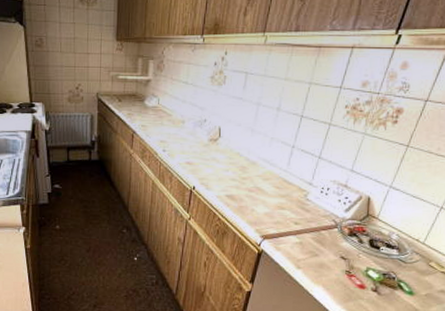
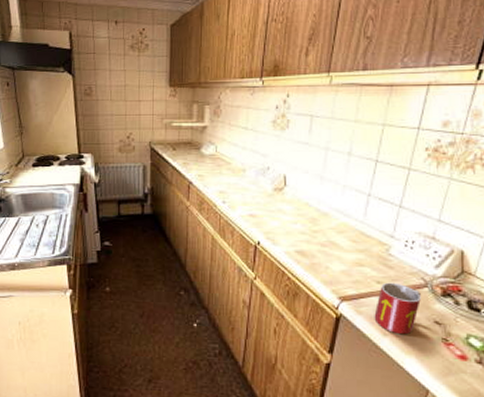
mug: none [290,223,331,268] -> present [374,282,421,335]

